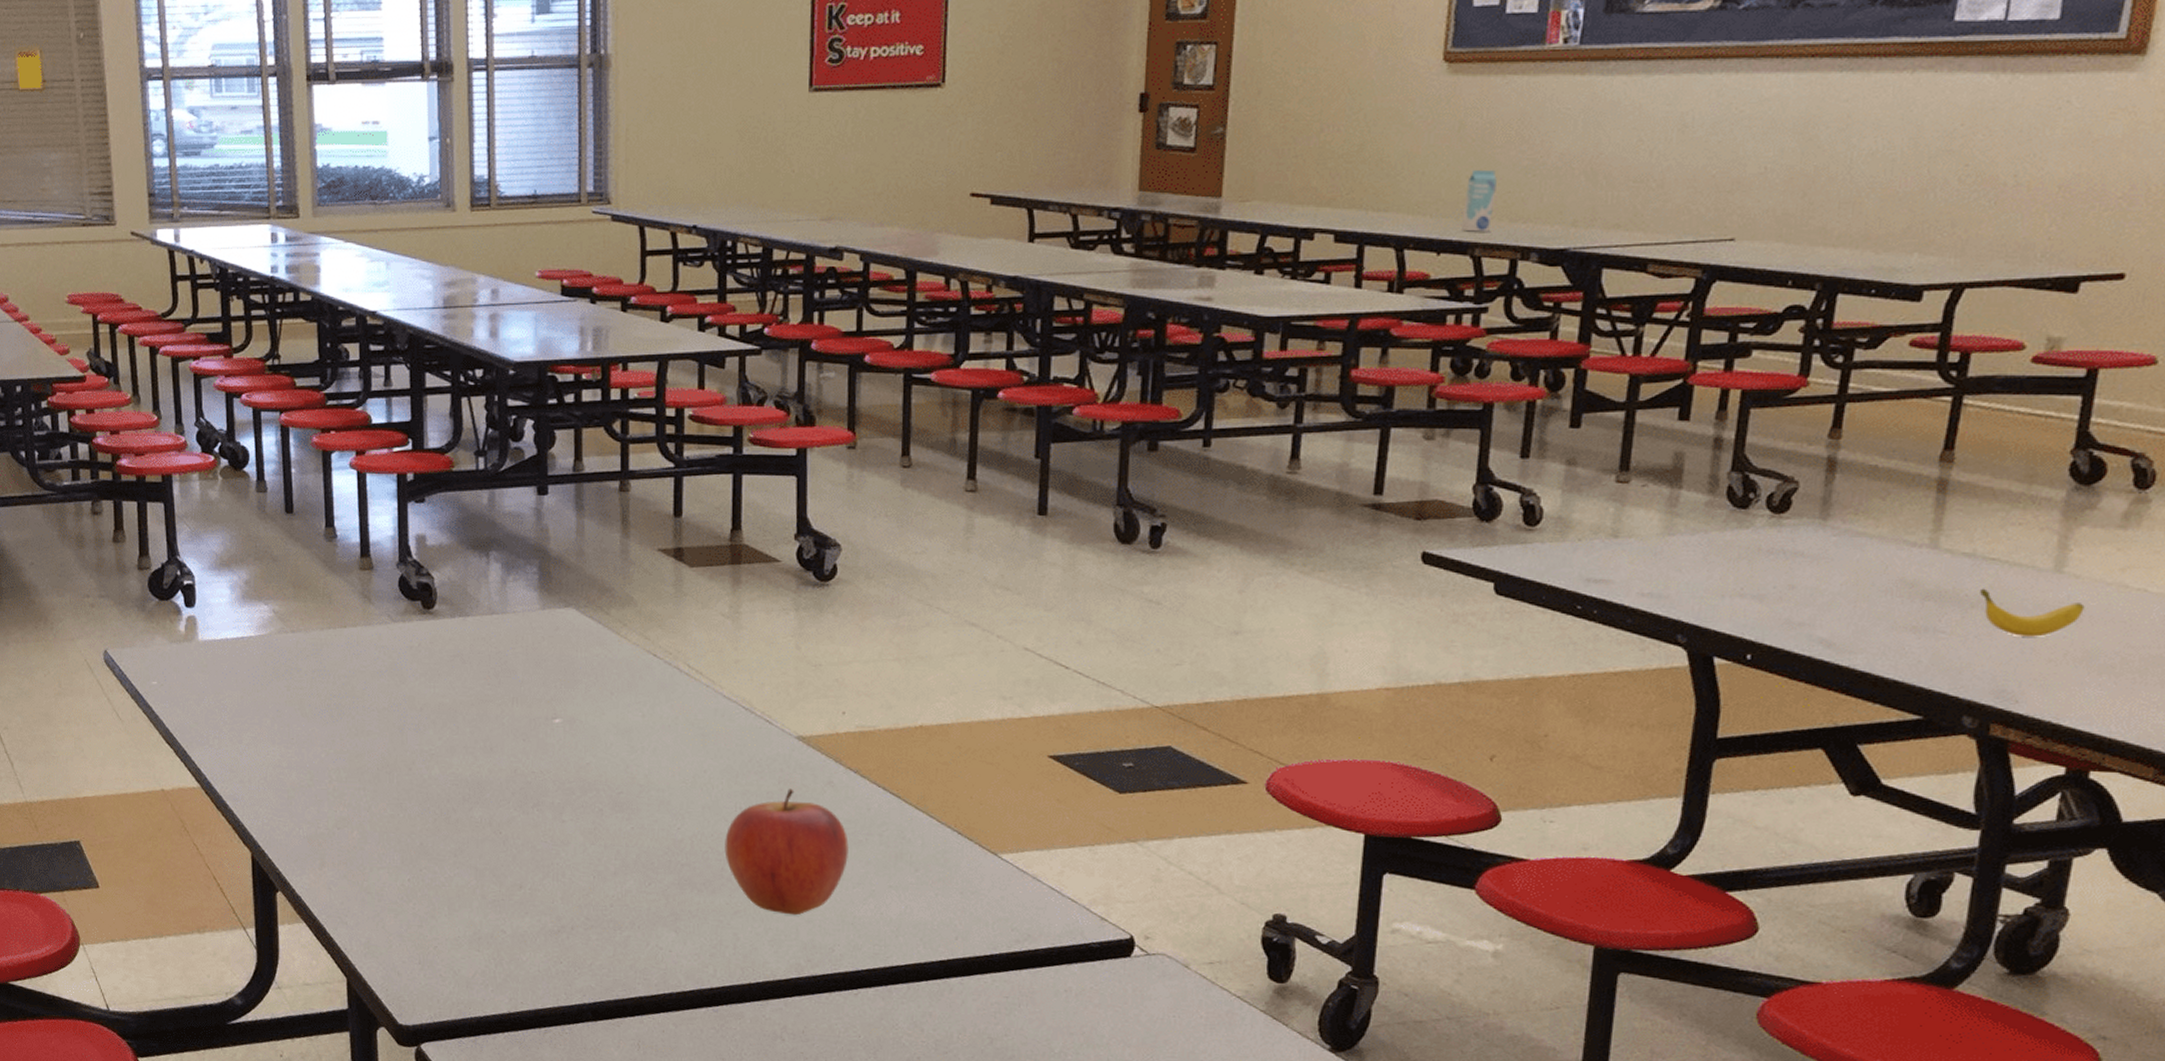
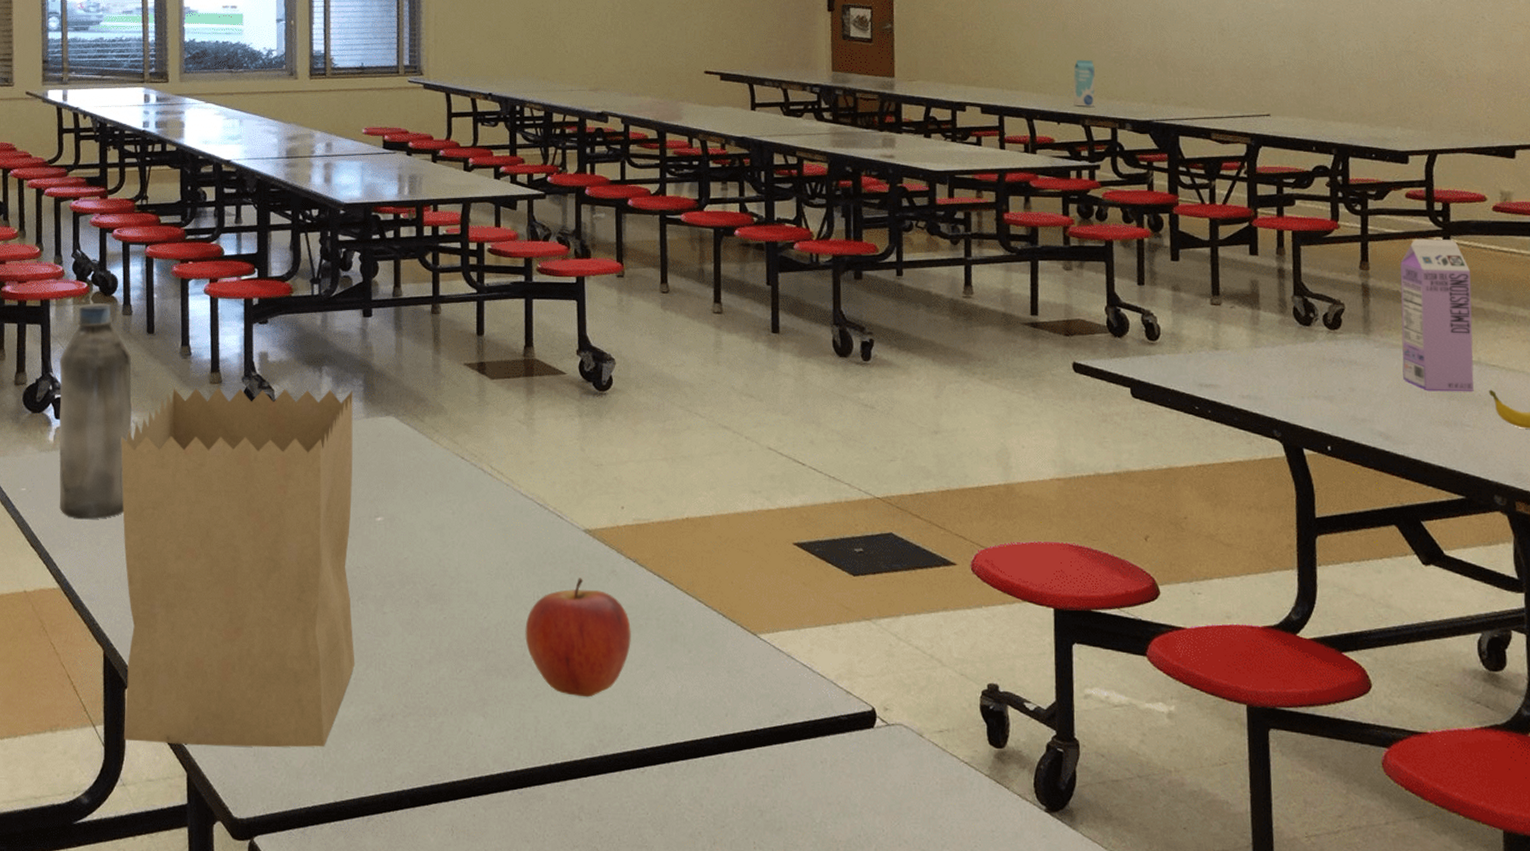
water bottle: none [187,479,272,716] -> present [59,303,132,519]
paper bag: none [260,574,530,958] -> present [120,387,355,748]
milk carton: none [1864,398,1985,590] -> present [1400,238,1474,391]

